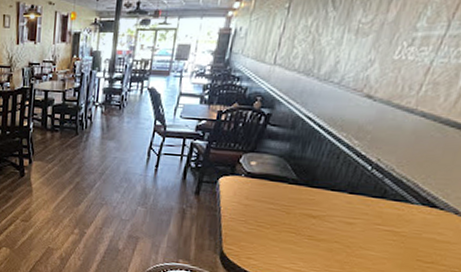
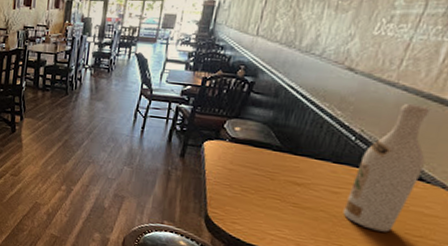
wine bottle: none [357,129,446,260] -> present [343,103,429,232]

